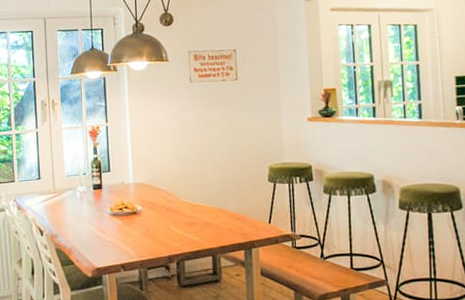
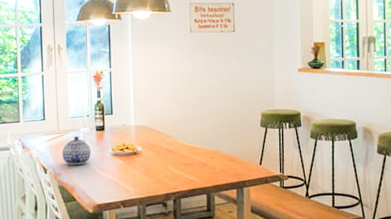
teapot: none [58,196,88,227] -> present [62,136,91,166]

